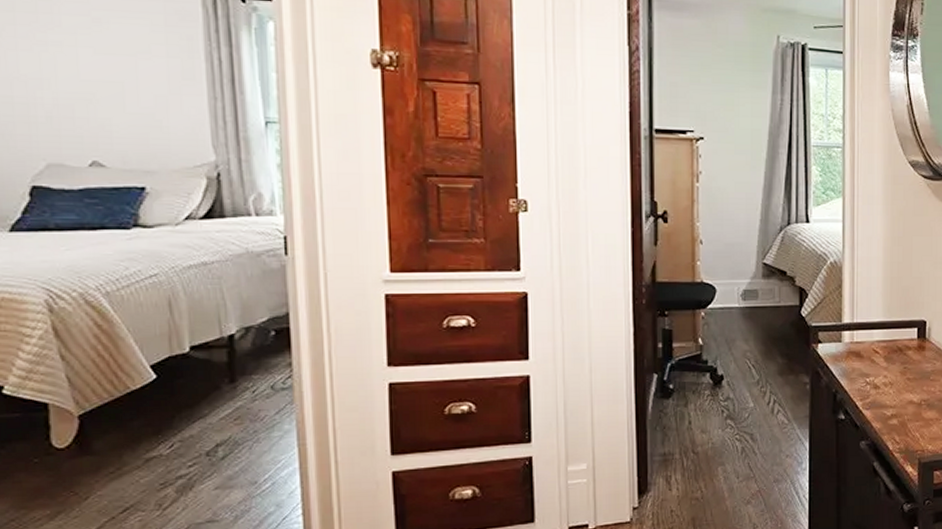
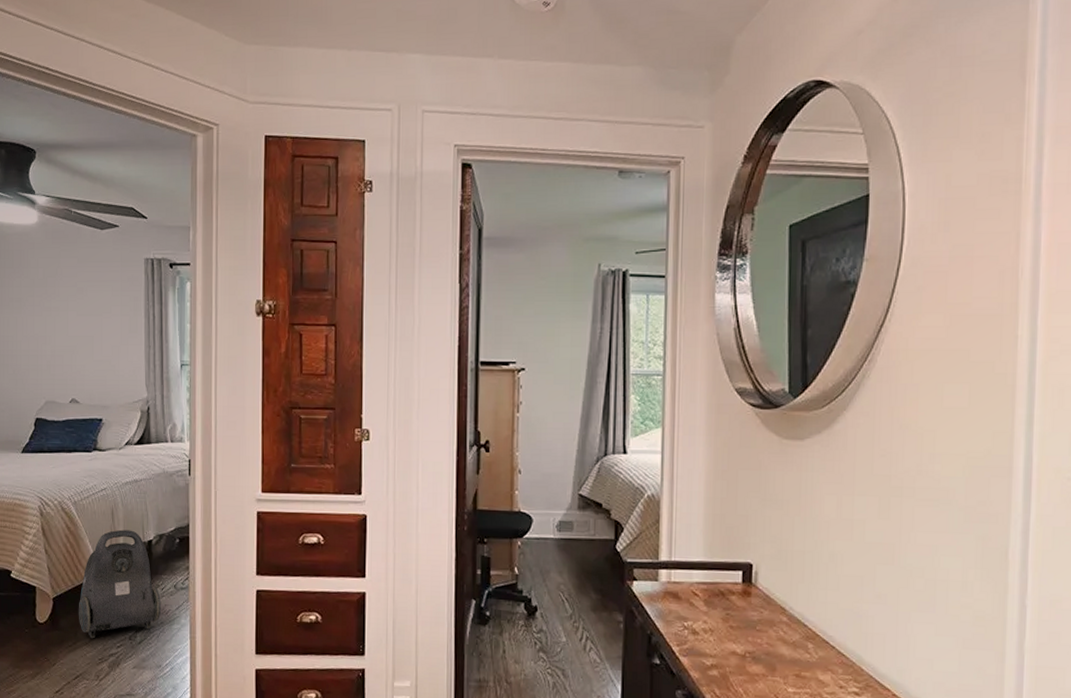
vacuum cleaner: none [121,324,254,461] -> present [78,529,162,639]

